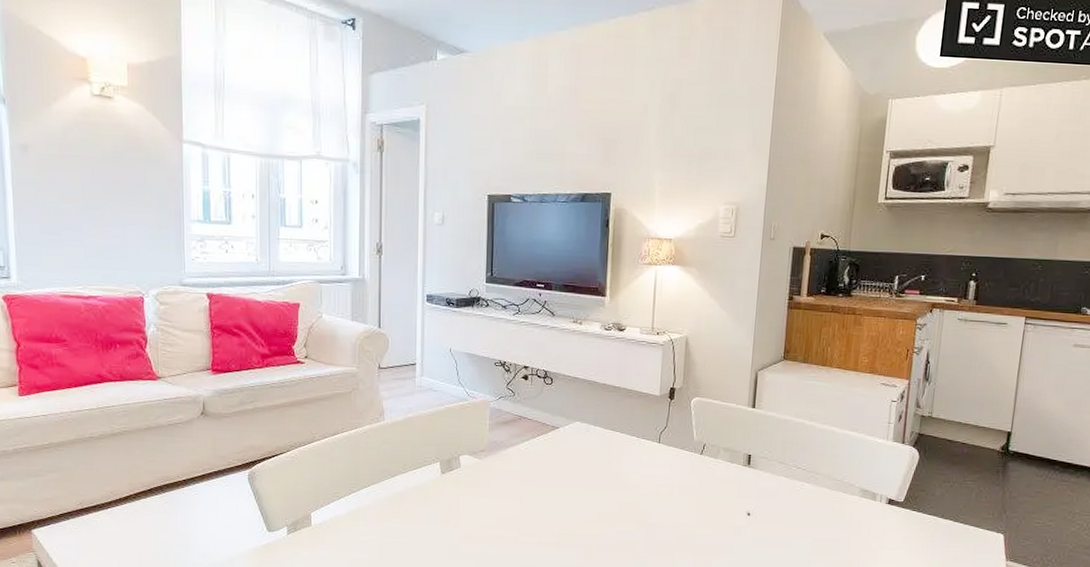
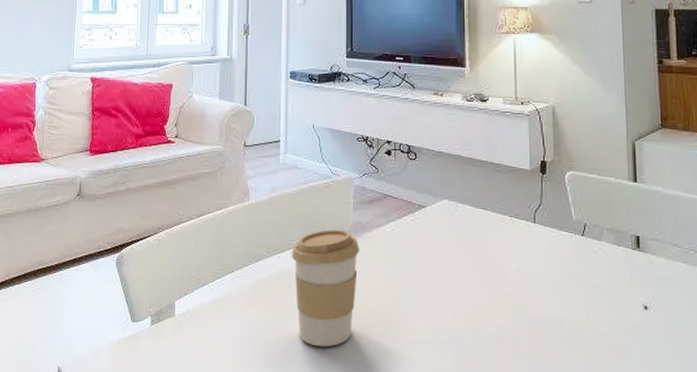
coffee cup: none [427,448,494,551] -> present [291,229,359,348]

